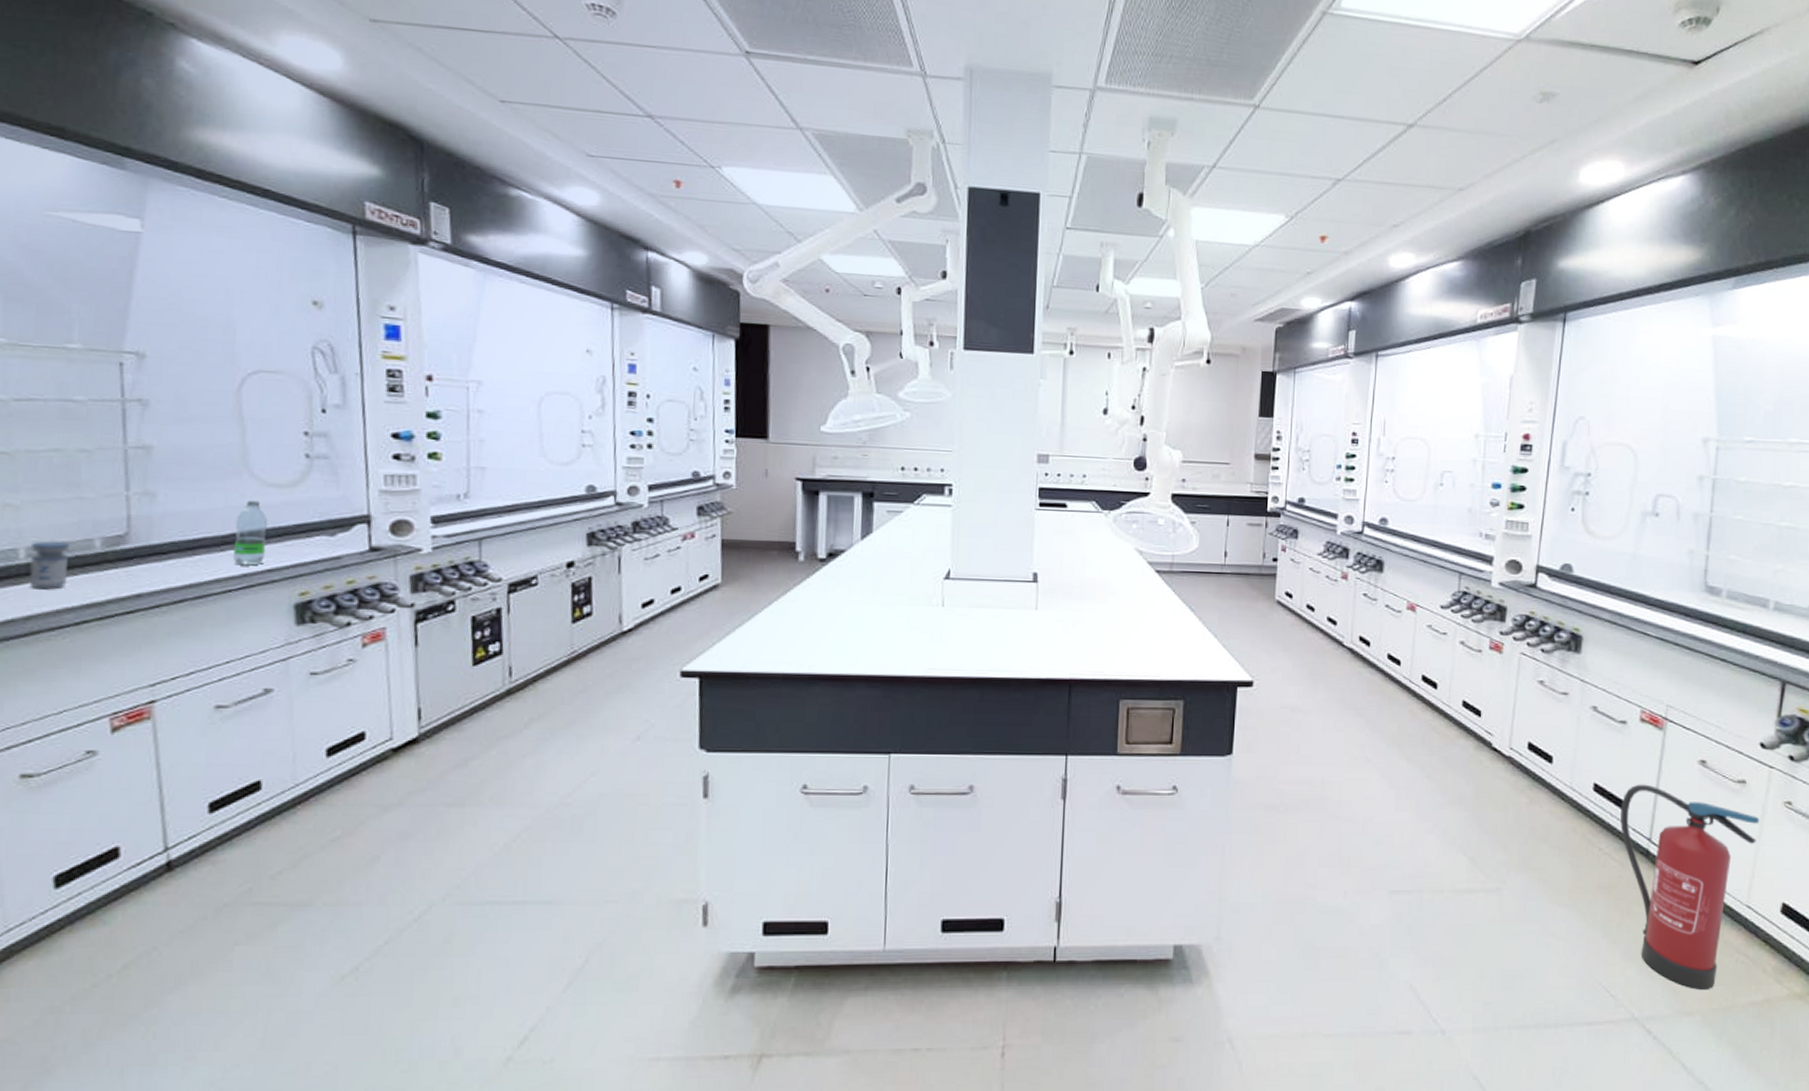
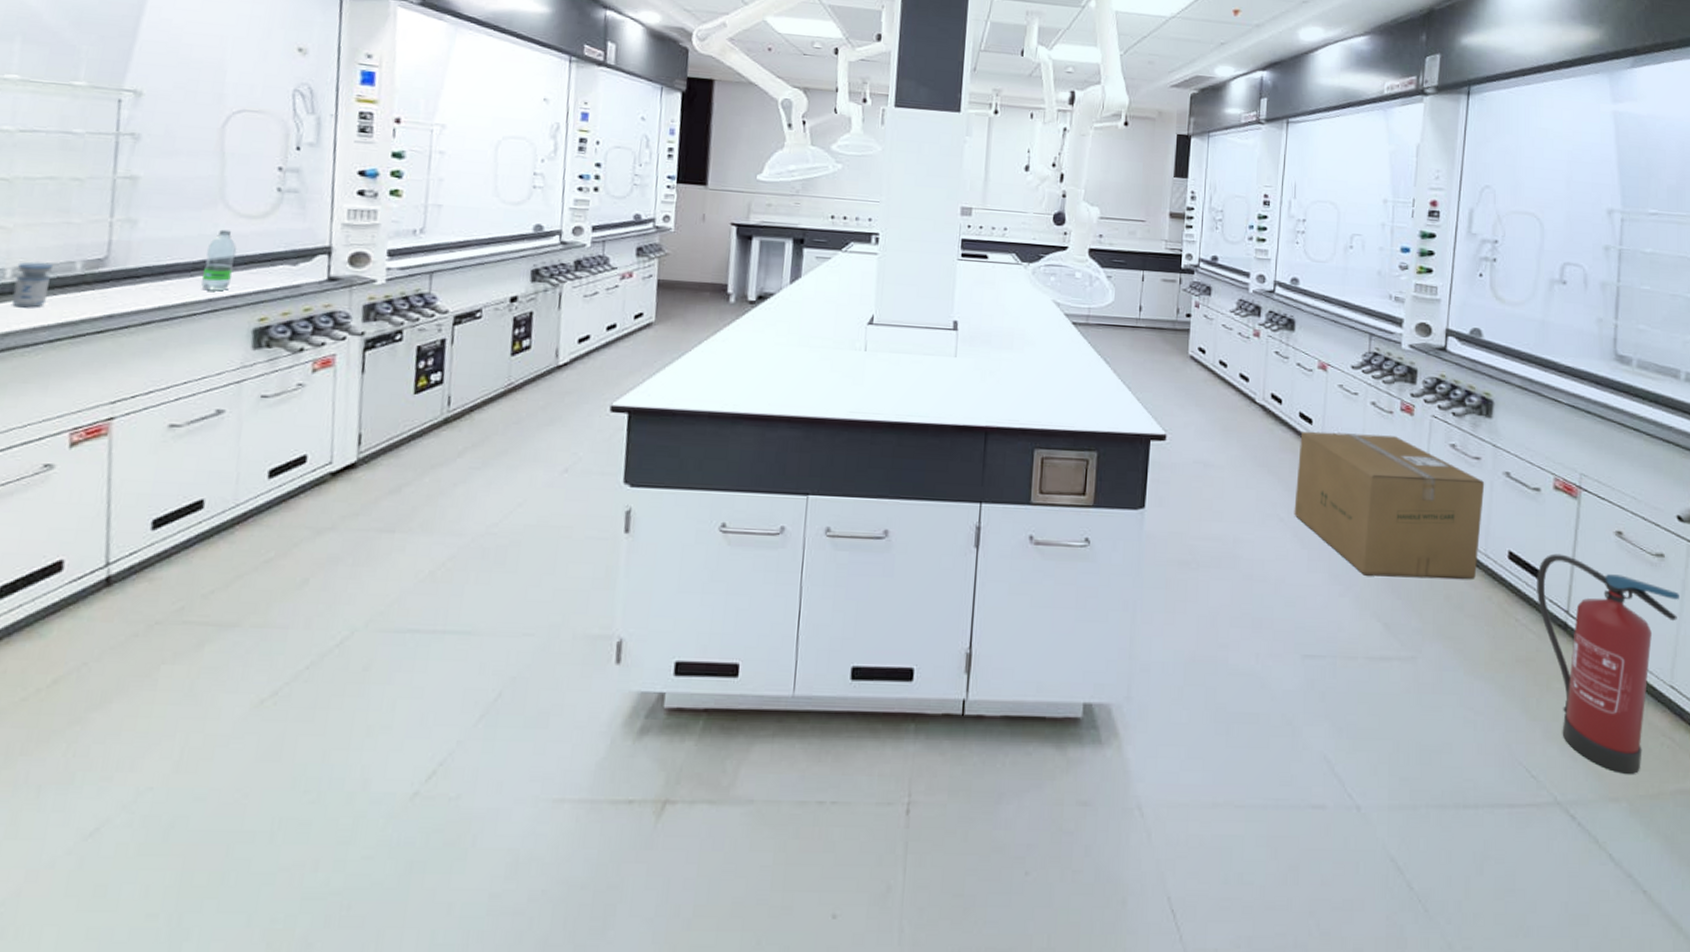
box: none [1382,672,1572,813] -> present [1294,431,1485,580]

